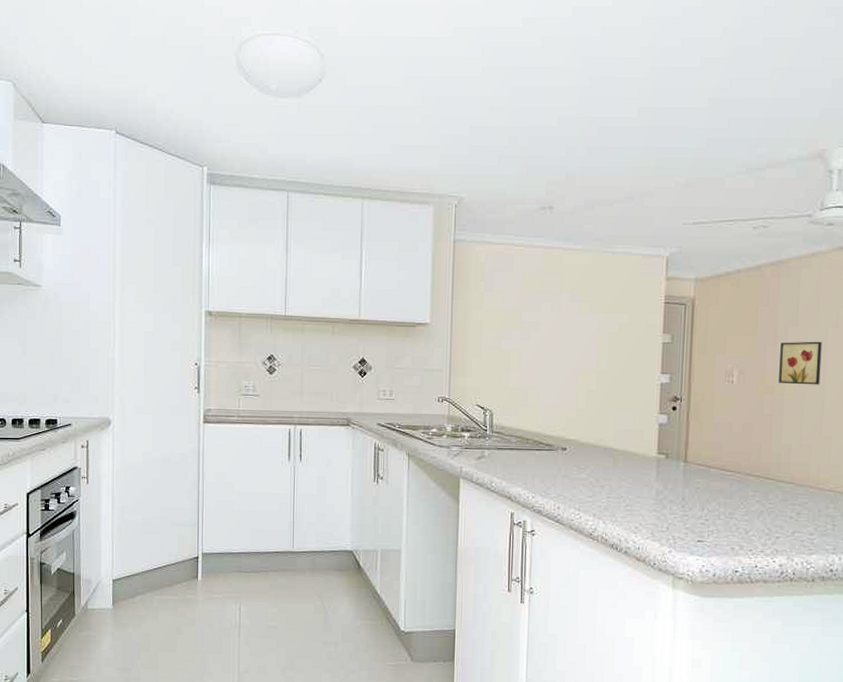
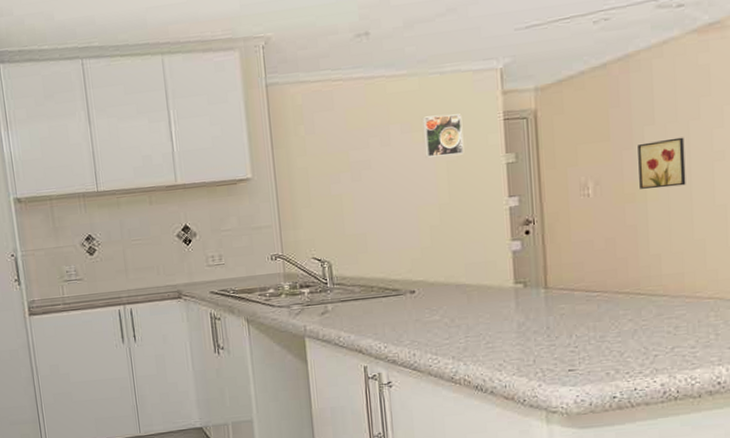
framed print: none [590,290,628,329] -> present [422,114,464,158]

